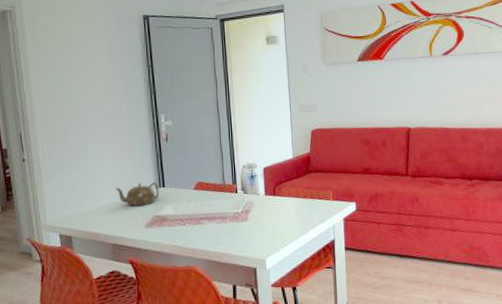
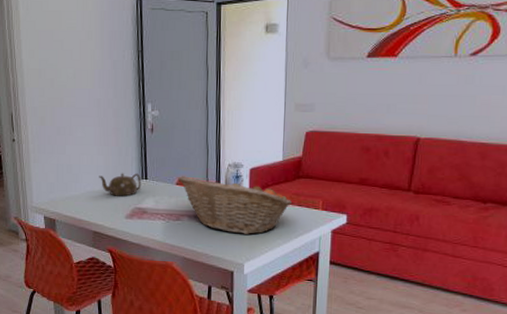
fruit basket: none [195,177,305,231] -> present [178,176,292,235]

